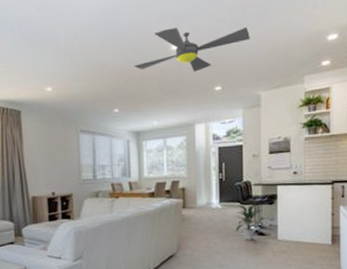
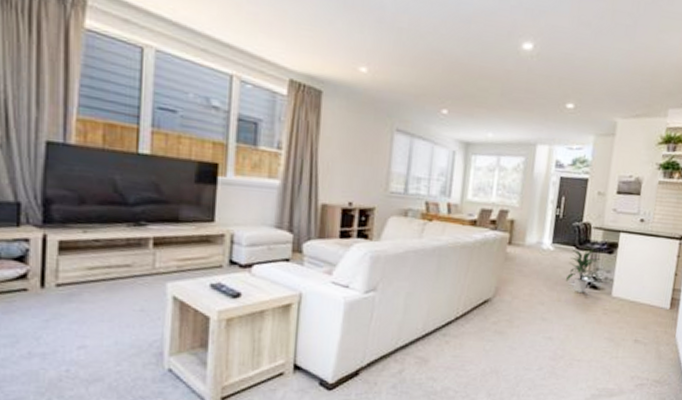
ceiling fan: present [133,26,250,72] -> none [474,21,616,81]

